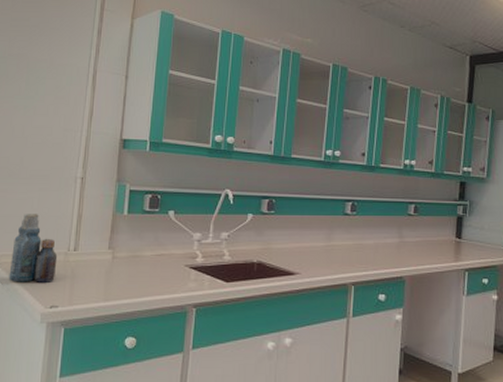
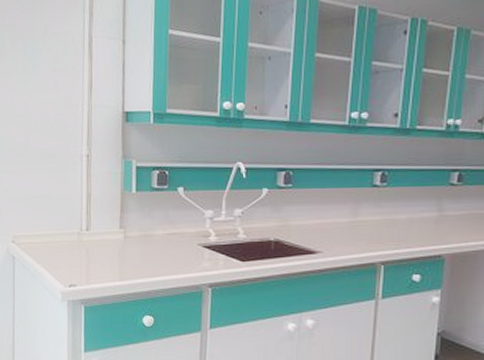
bottle: present [8,214,58,282] -> none [28,194,72,262]

